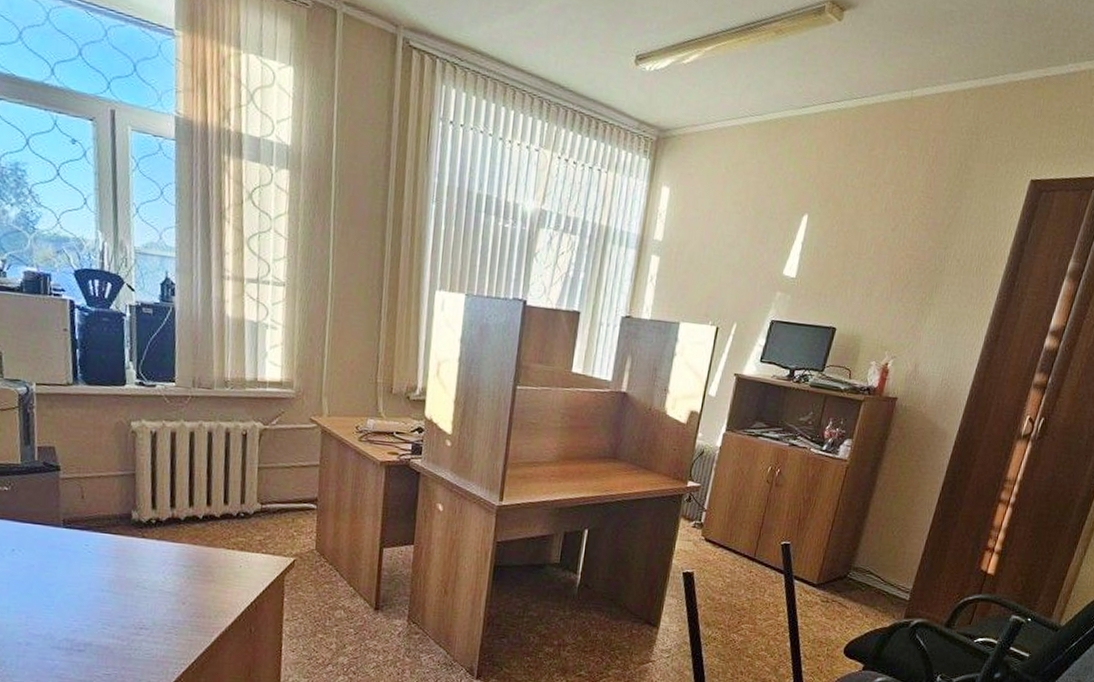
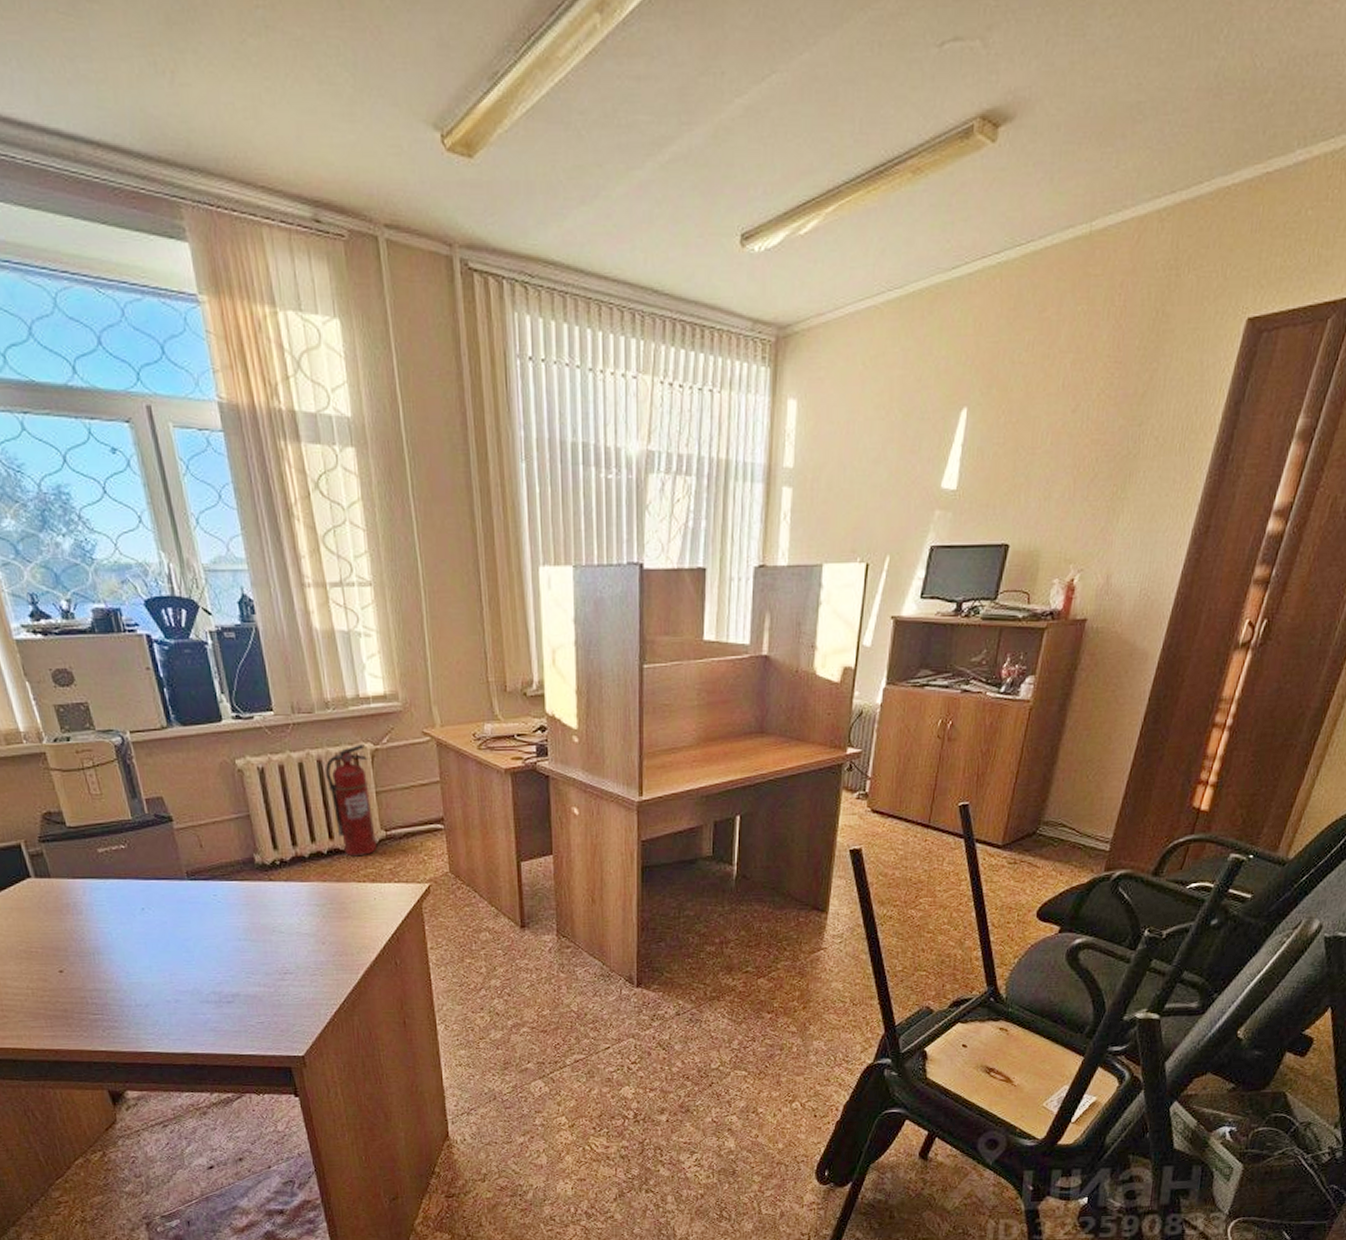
fire extinguisher: none [213,422,255,525] -> present [324,745,377,857]

